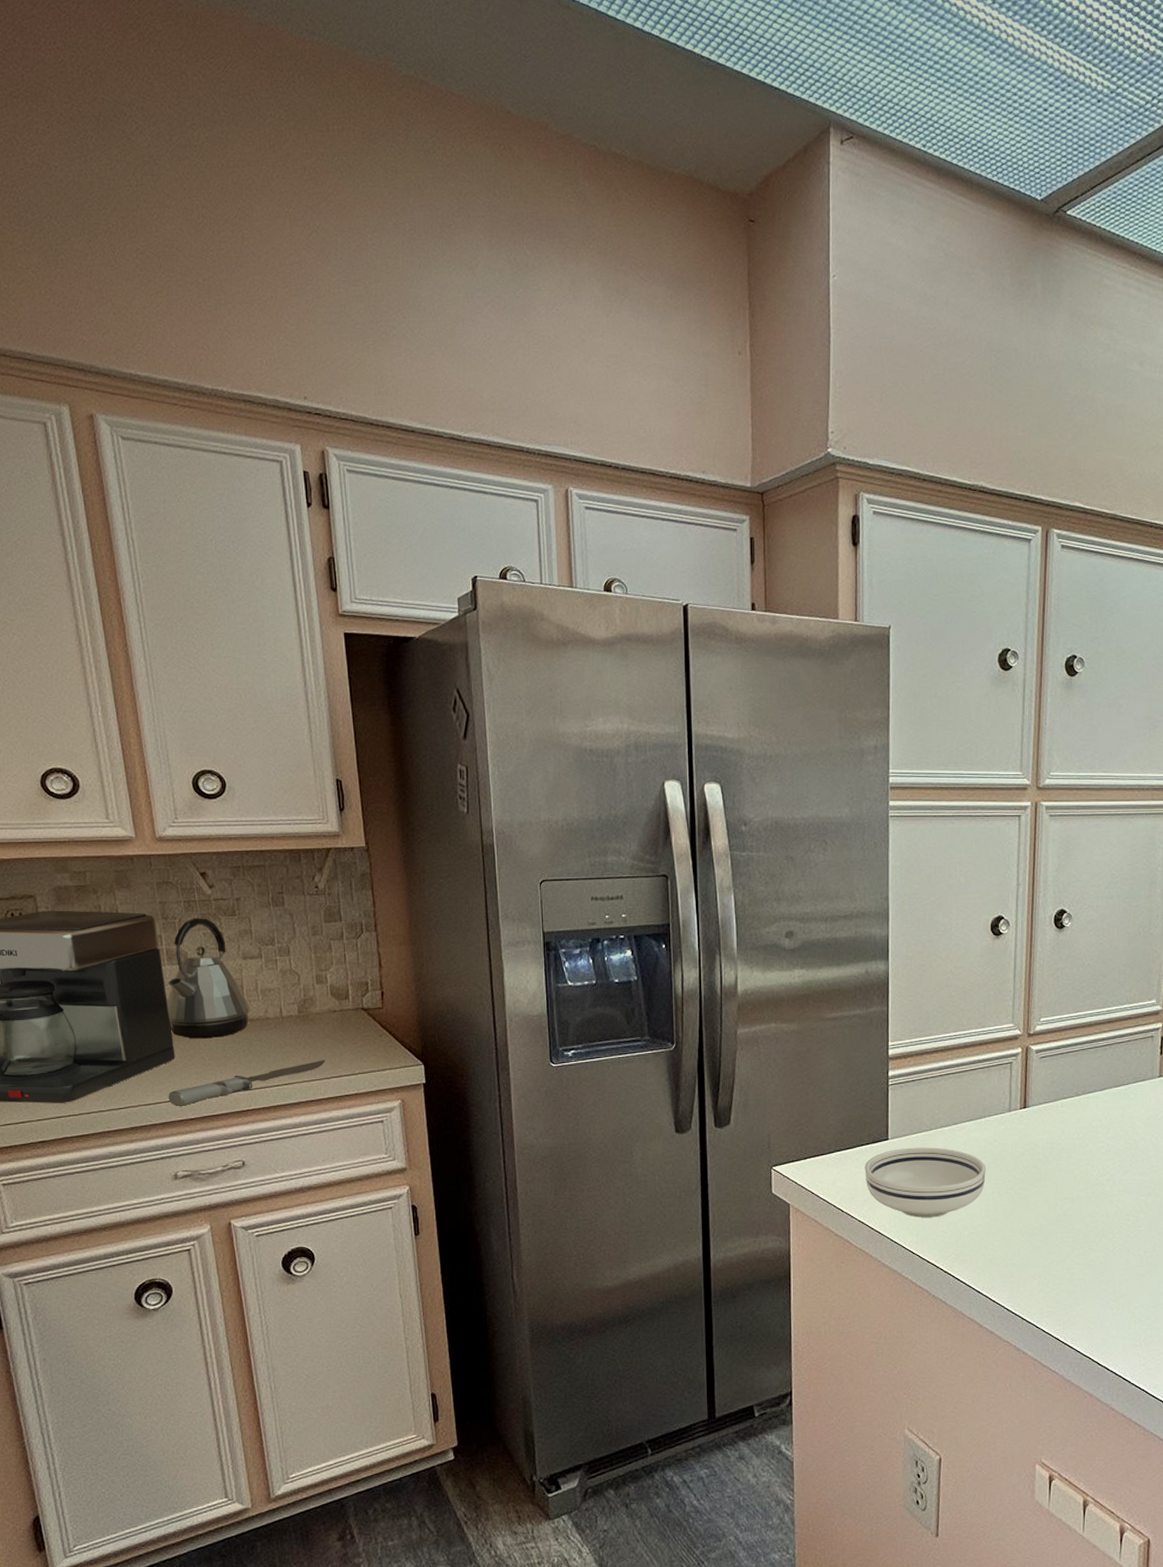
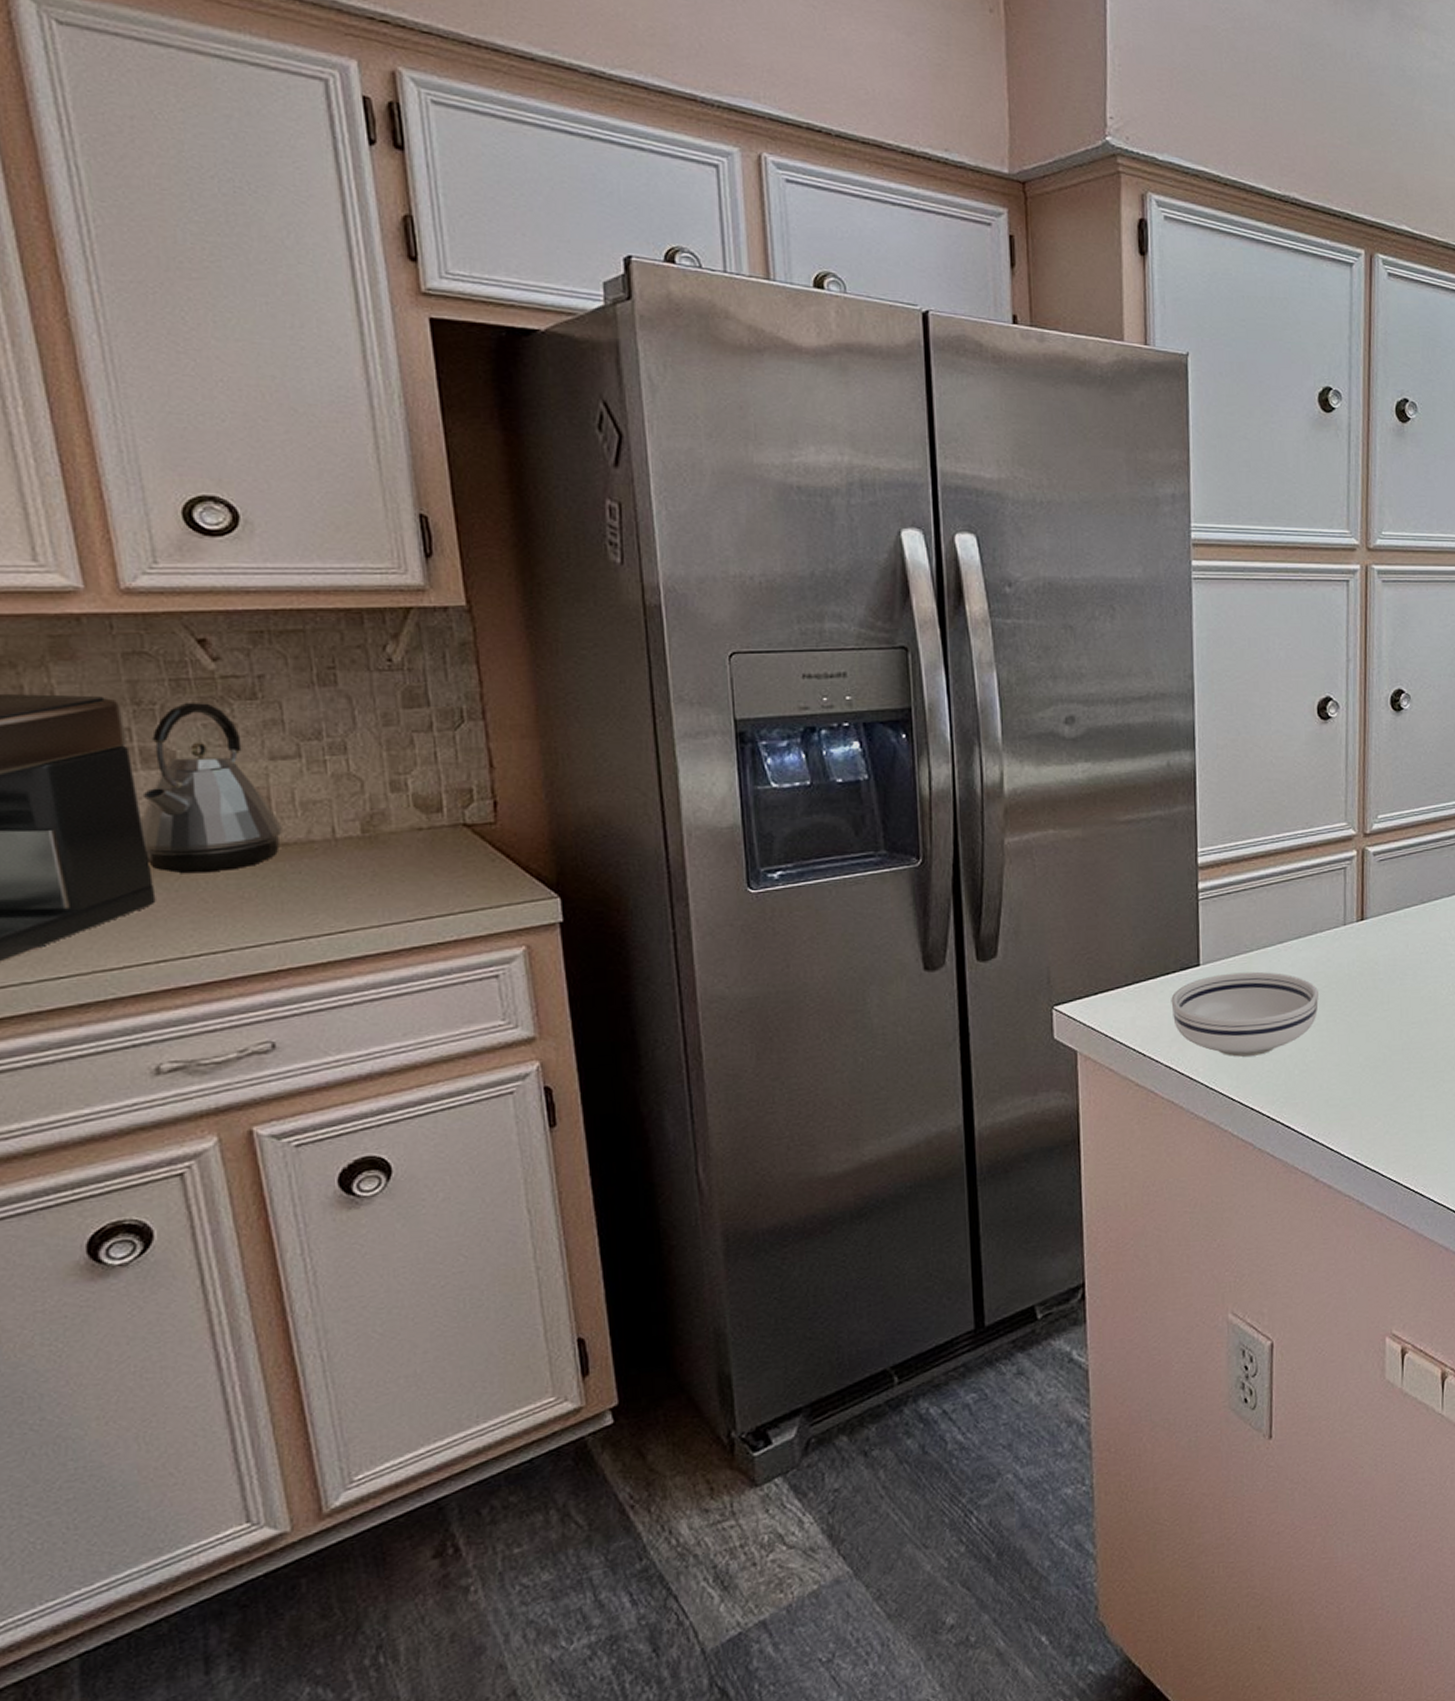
knife: present [168,1060,325,1106] -> none [144,896,406,970]

